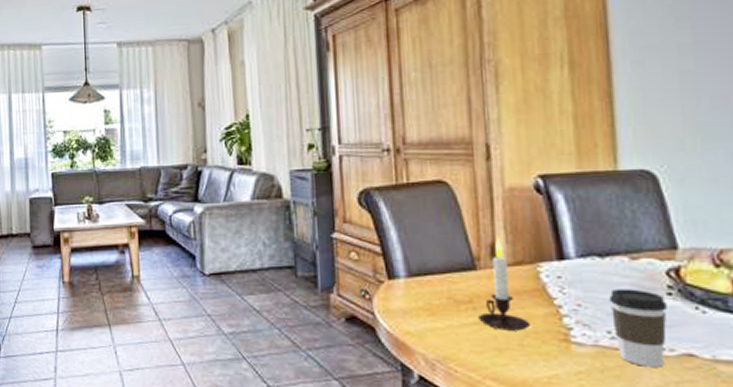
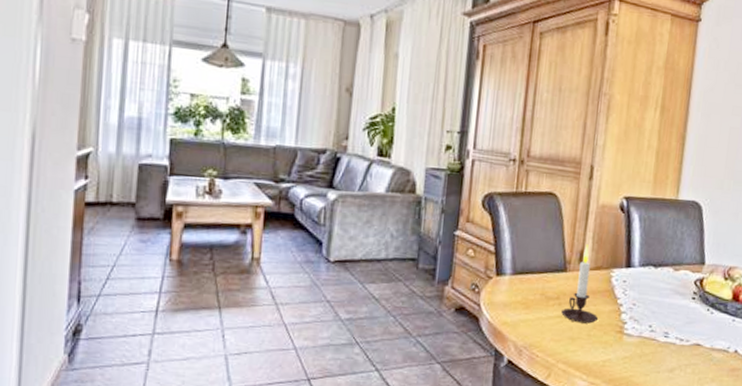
coffee cup: present [609,288,667,367] -> none [654,292,691,354]

